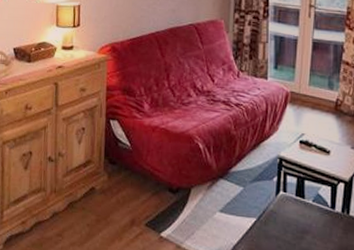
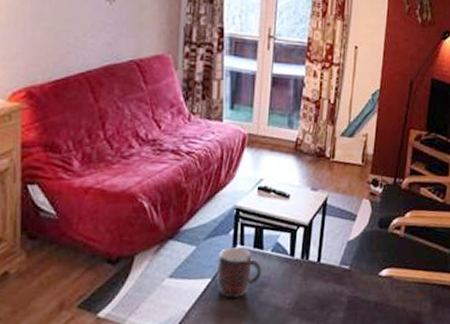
mug: none [261,192,303,240] -> present [216,246,261,298]

